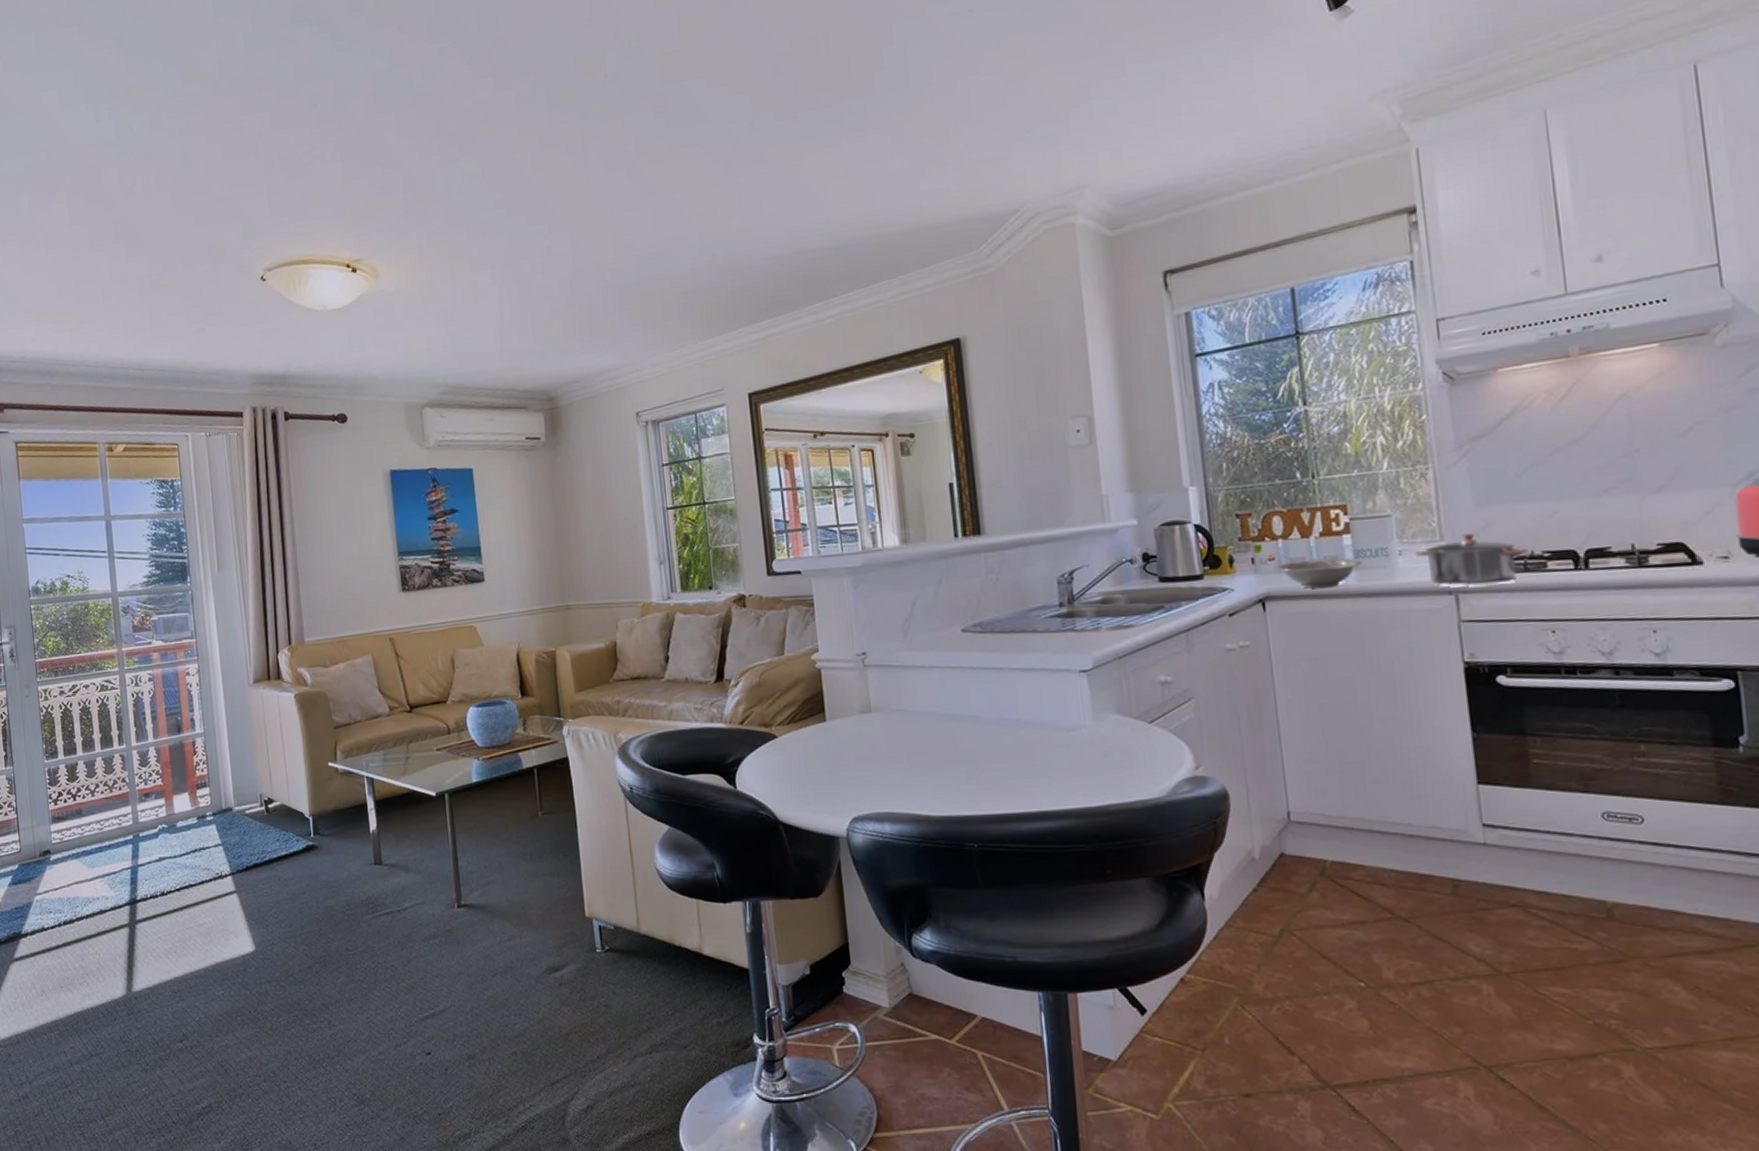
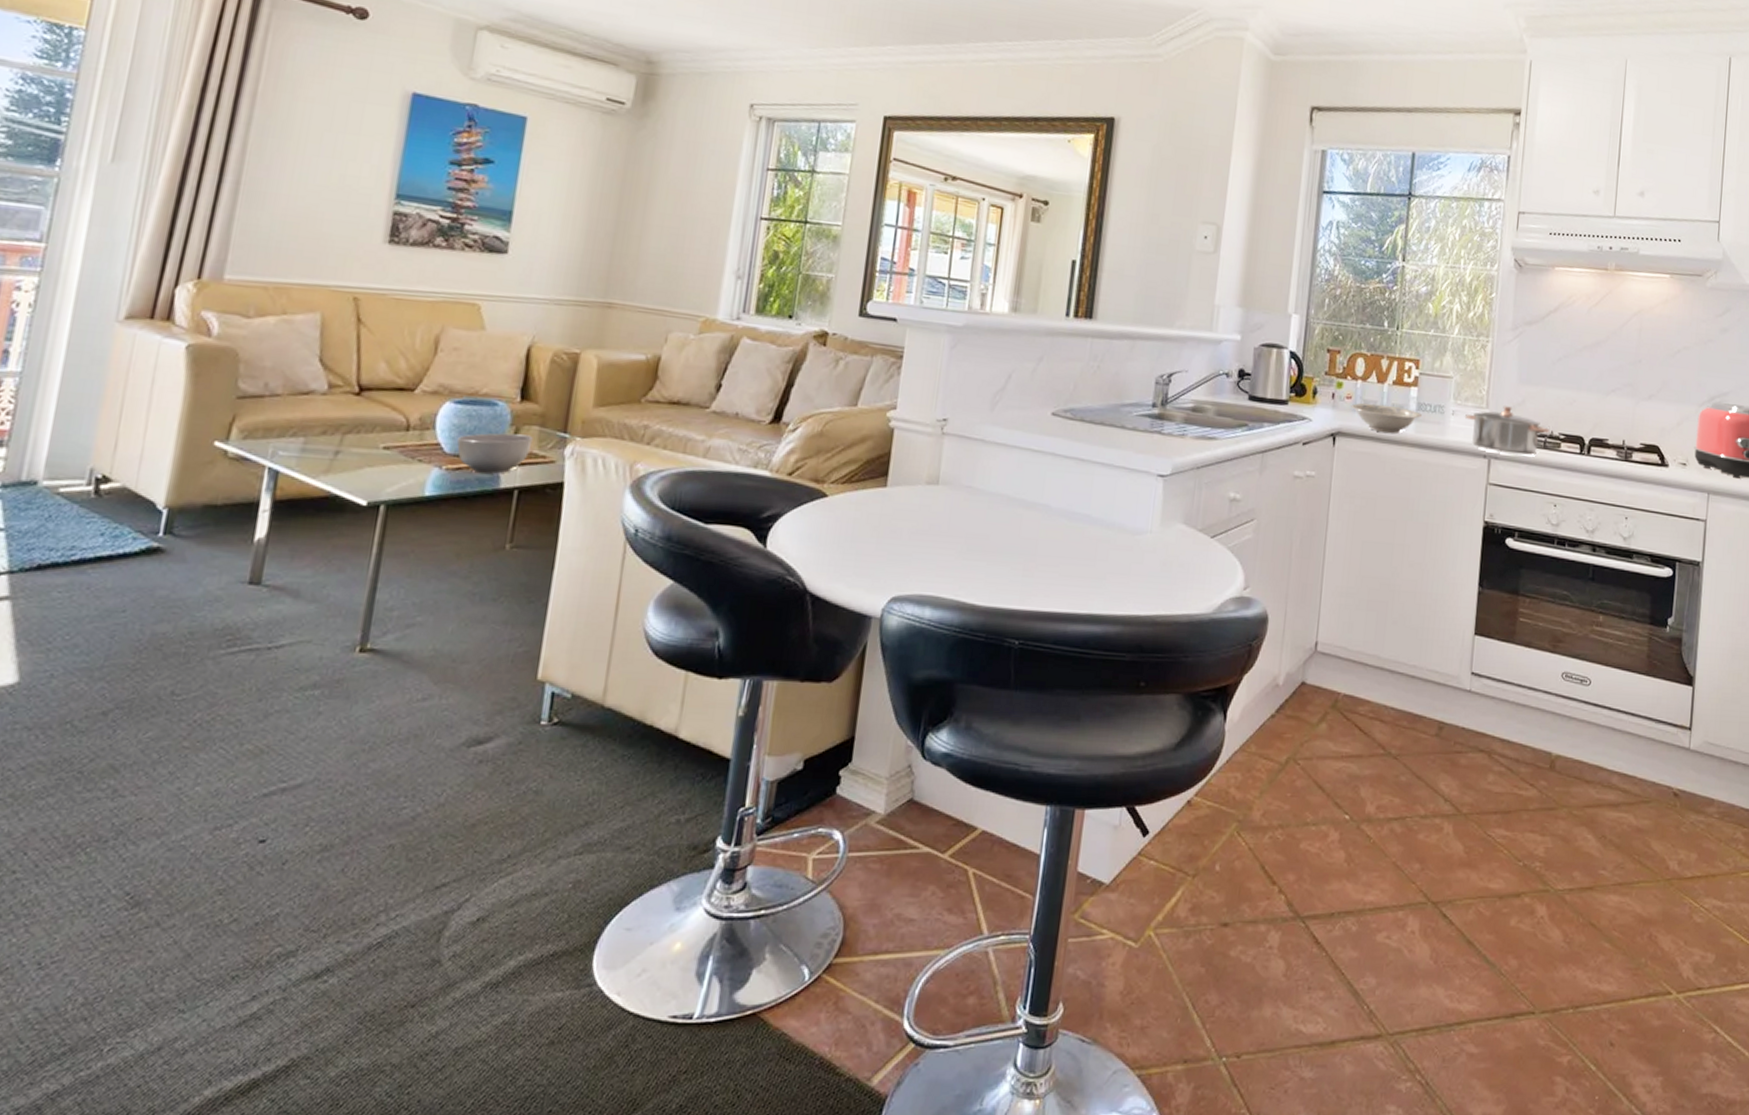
bowl: none [485,723,538,759] -> present [457,433,533,474]

